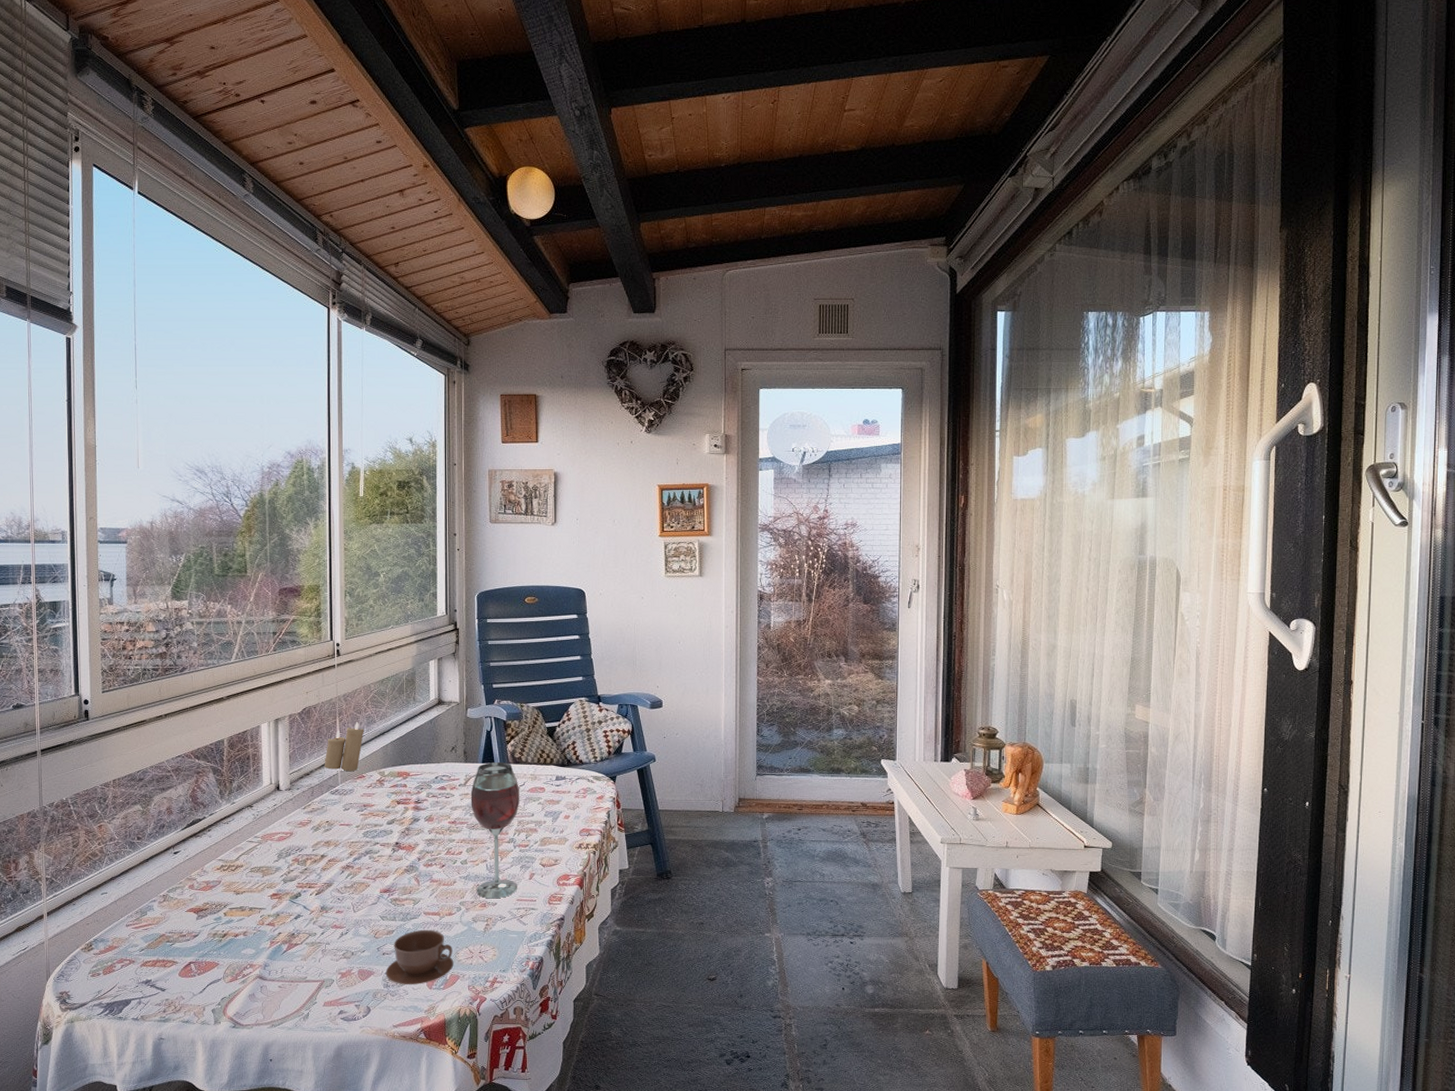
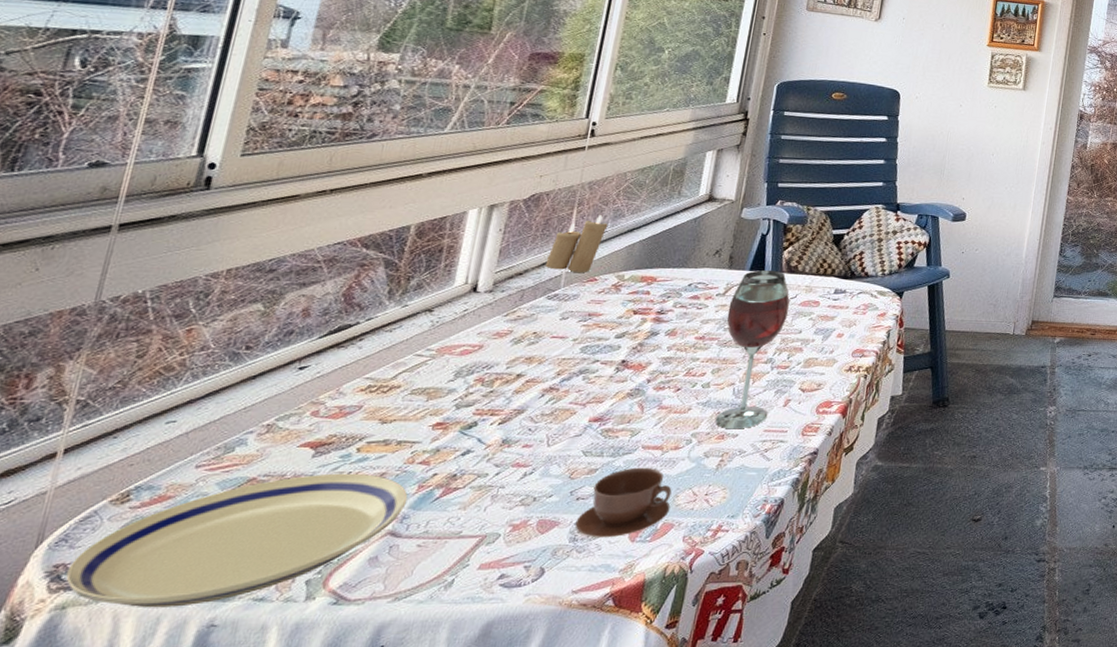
plate: none [68,931,265,1025] -> present [65,473,408,608]

